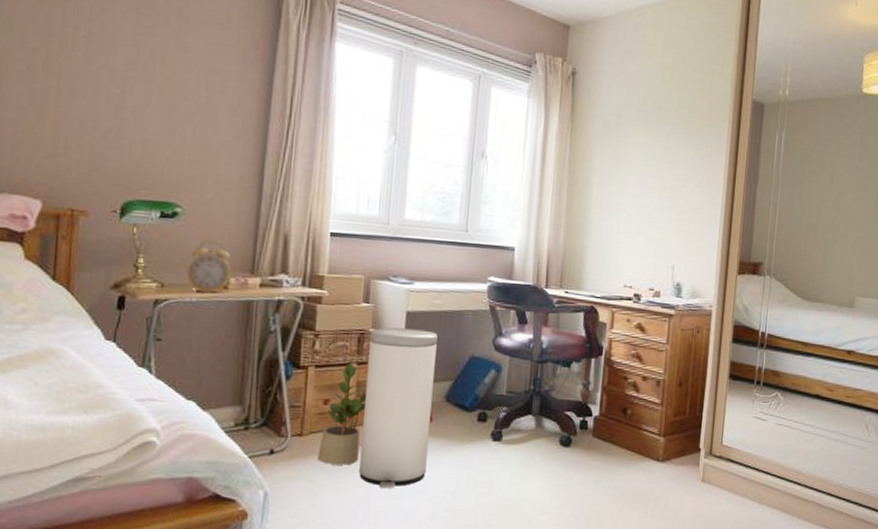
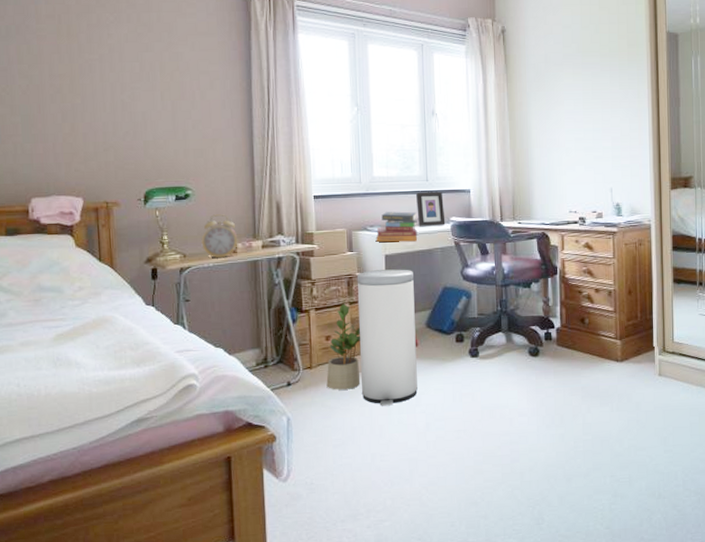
books: none [399,262,450,301] -> present [376,211,418,243]
picture frame: none [450,243,483,285] -> present [416,191,446,227]

